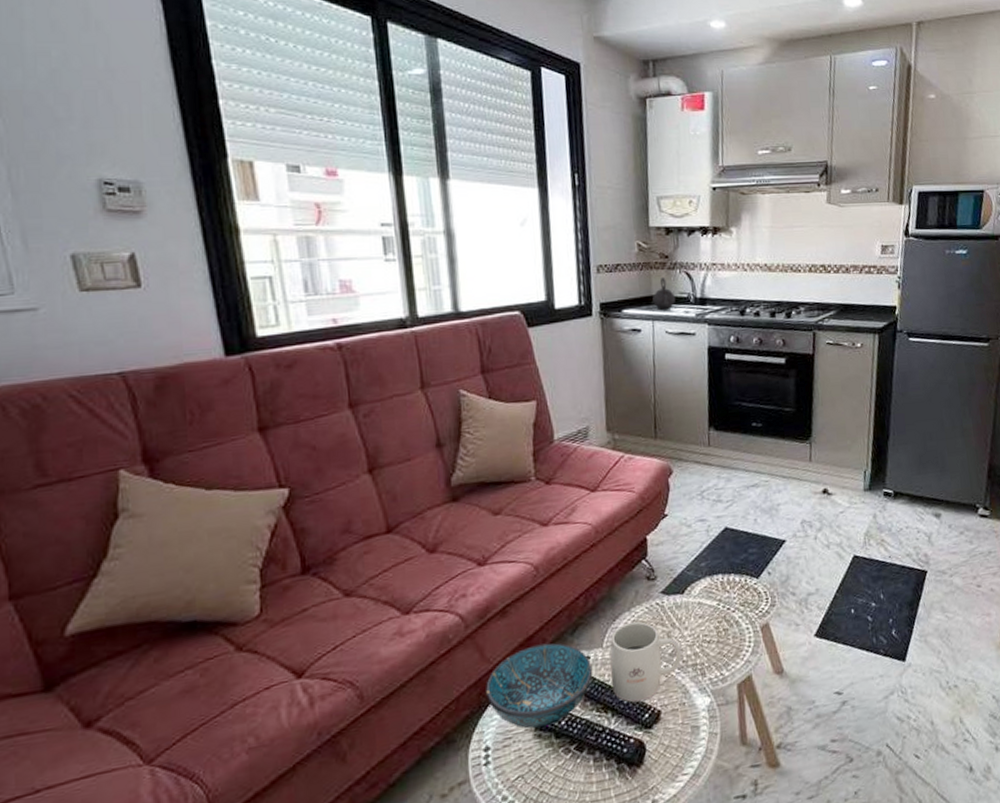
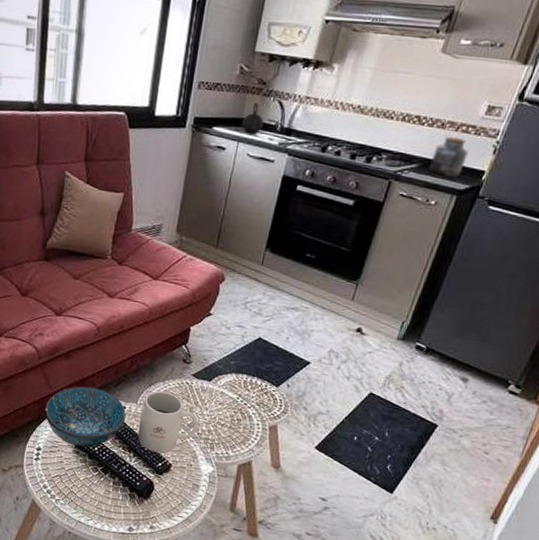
jar: none [845,279,877,318] -> present [428,136,468,177]

